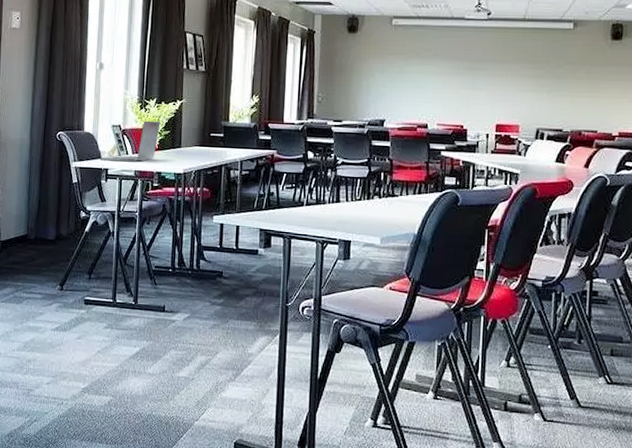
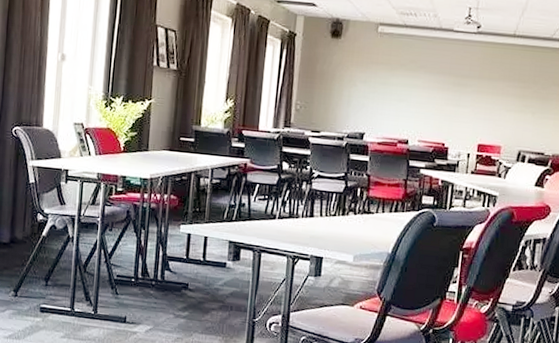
laptop: present [99,120,160,162] -> none [59,120,127,164]

